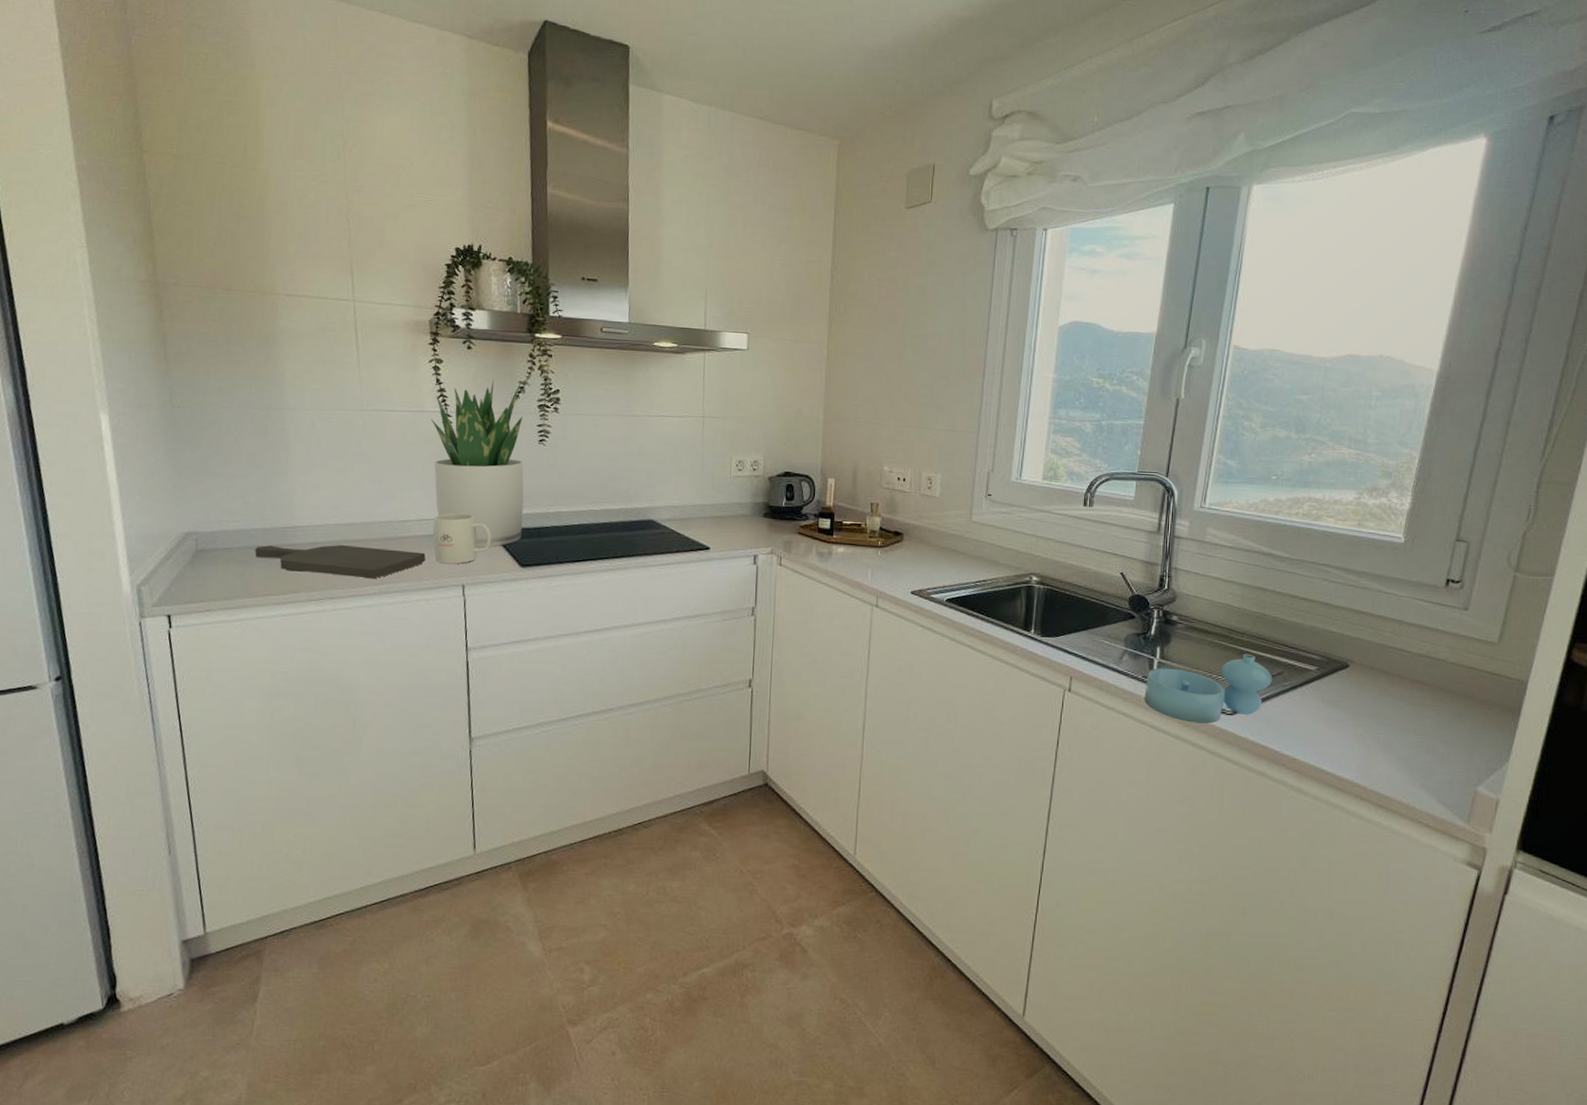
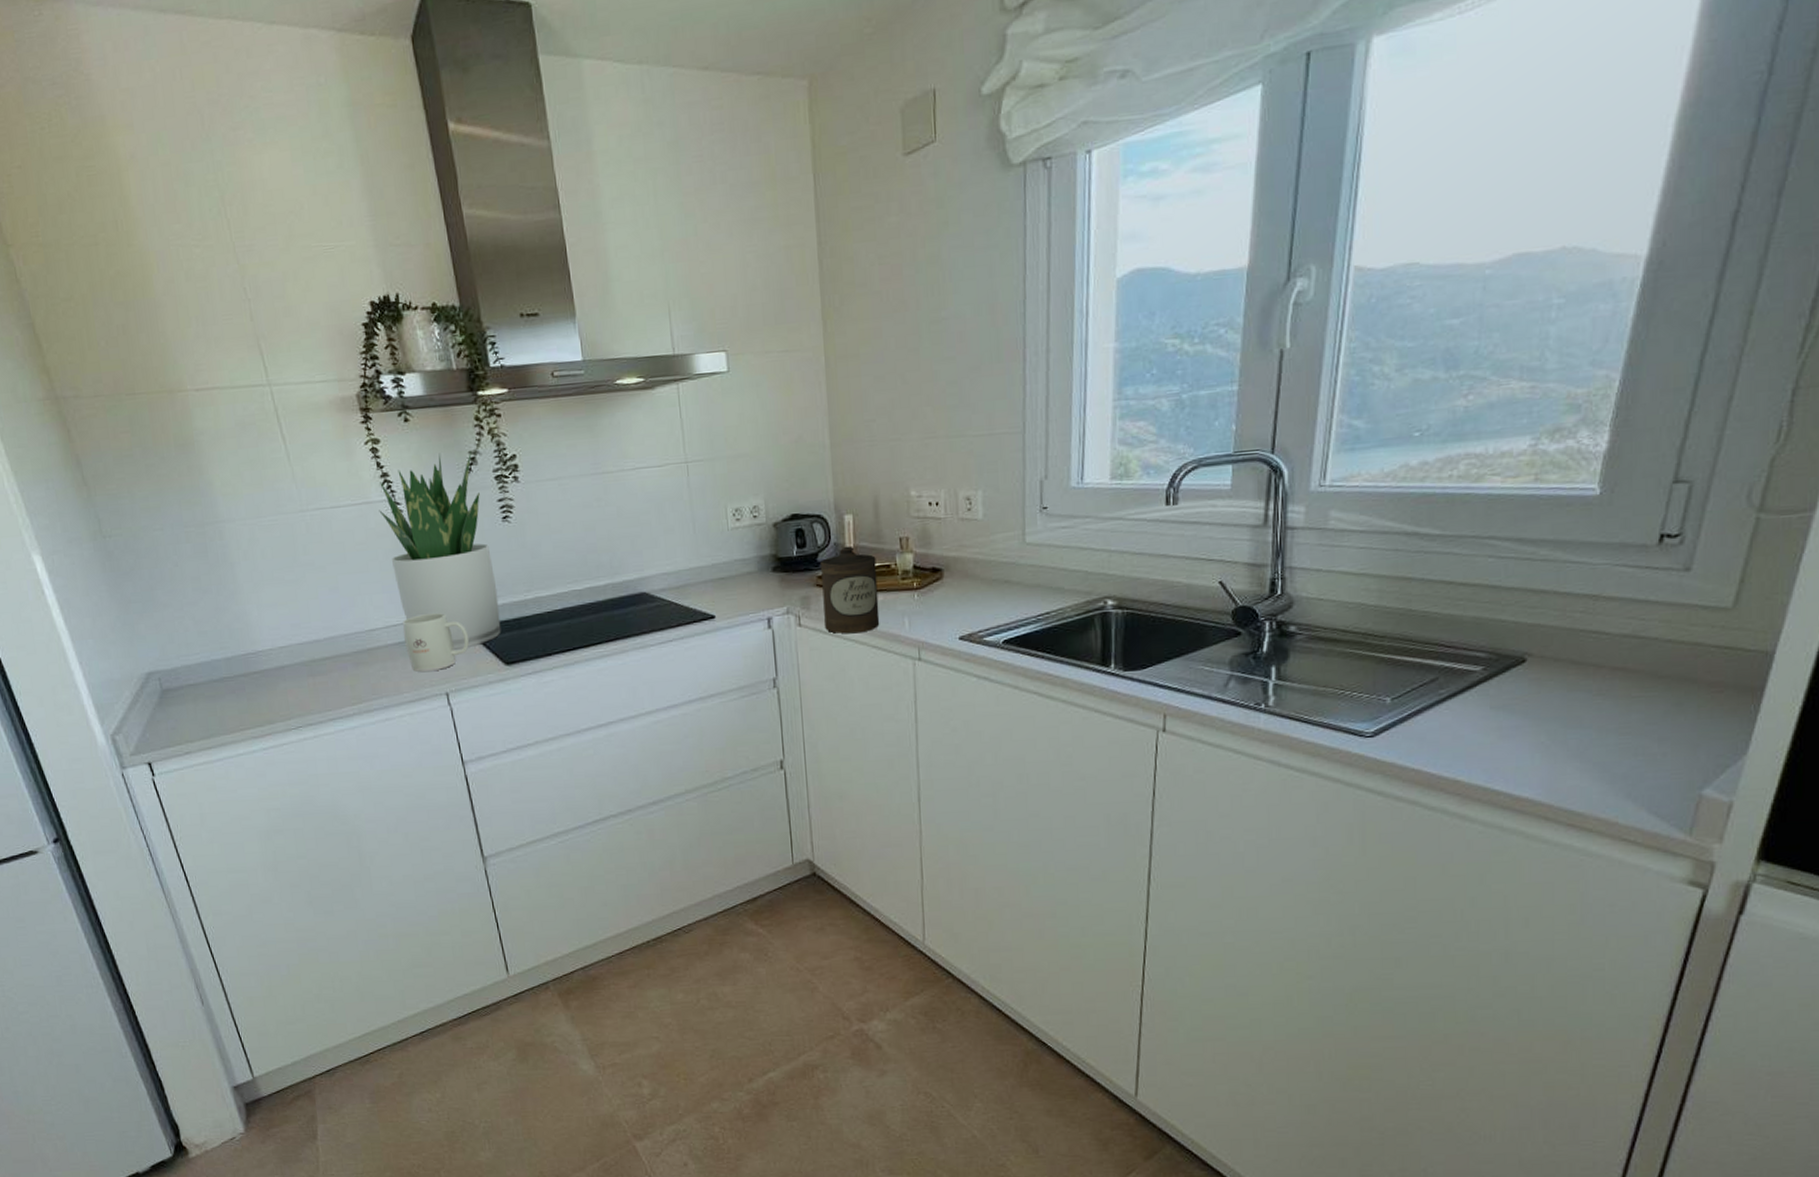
cutting board: present [255,544,426,579] -> none [221,662,402,700]
canister: none [801,504,850,578] -> present [821,546,880,634]
soap dispenser: present [1144,653,1273,724] -> none [1258,661,1424,752]

